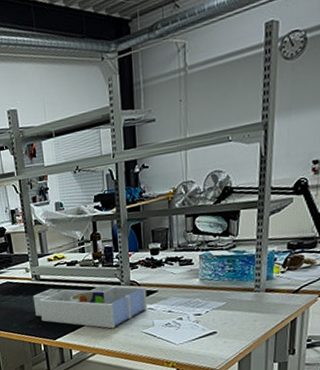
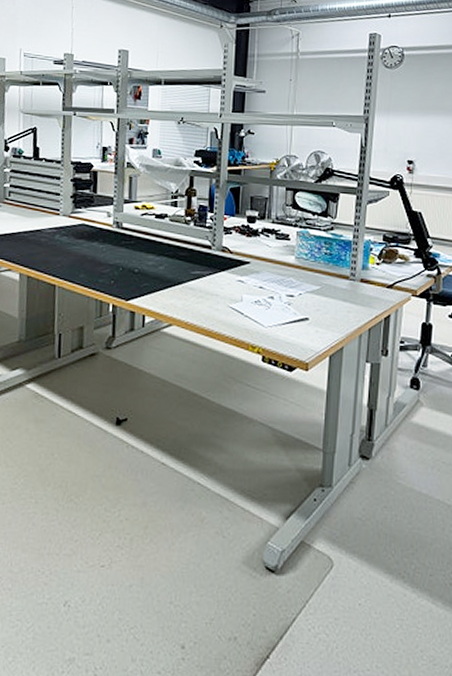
desk organizer: present [32,285,148,329] -> none [109,240,239,298]

